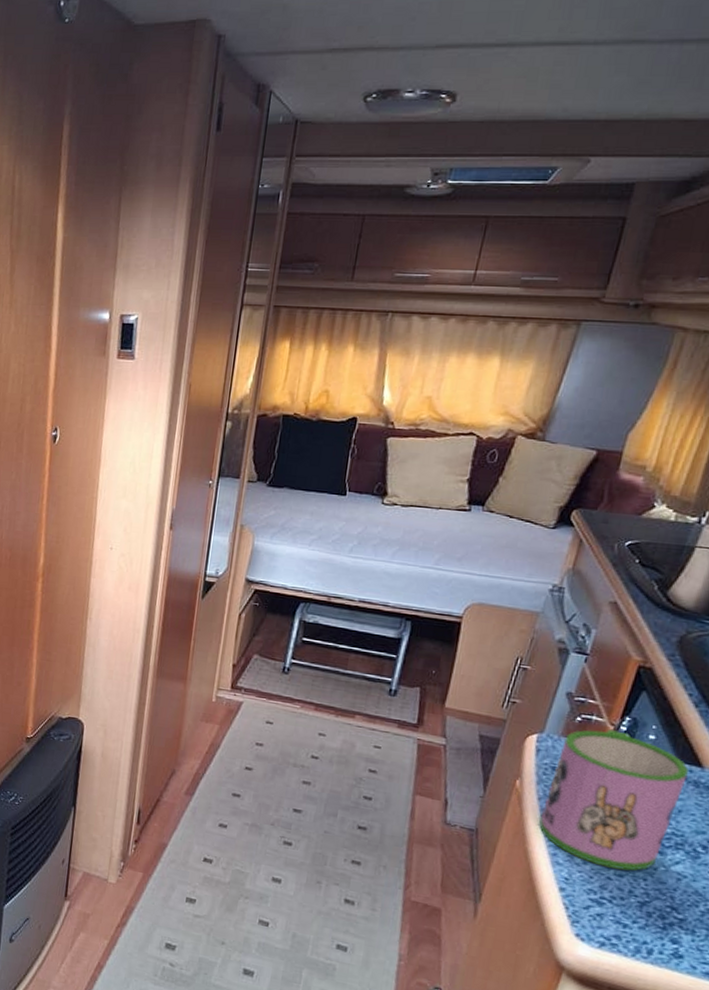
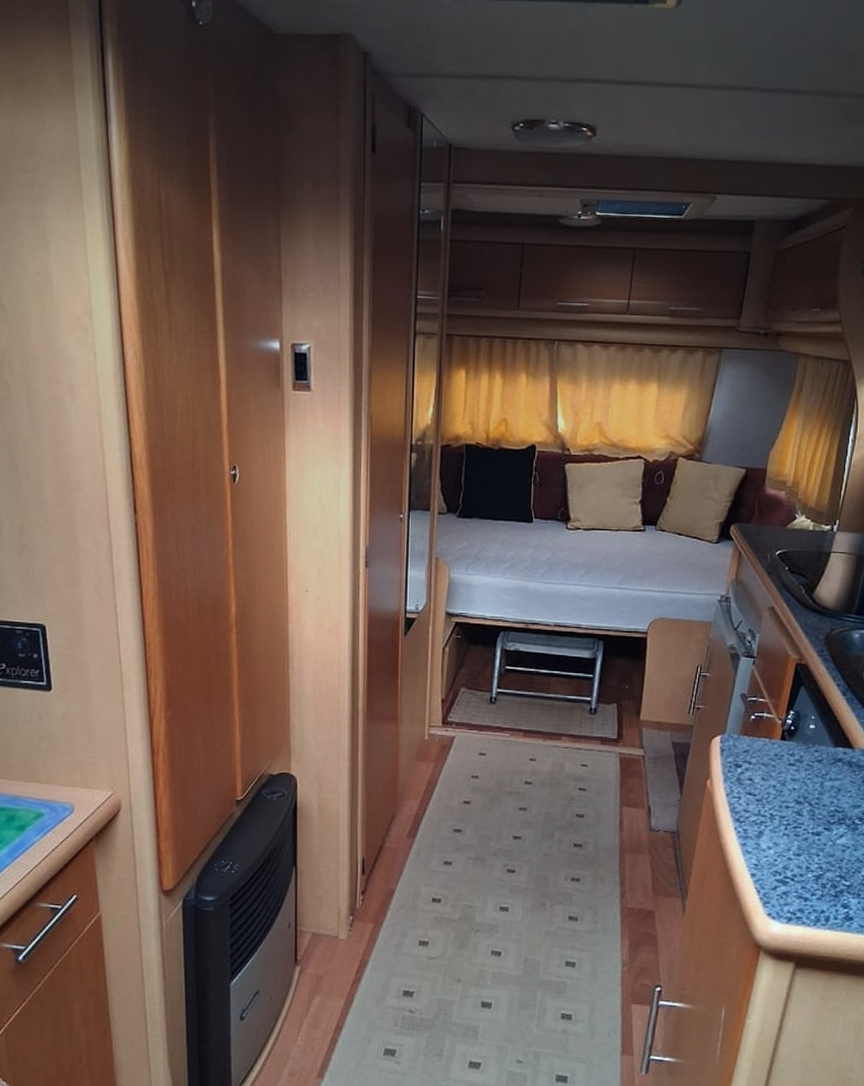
mug: present [537,729,689,871] -> none [728,724,843,849]

